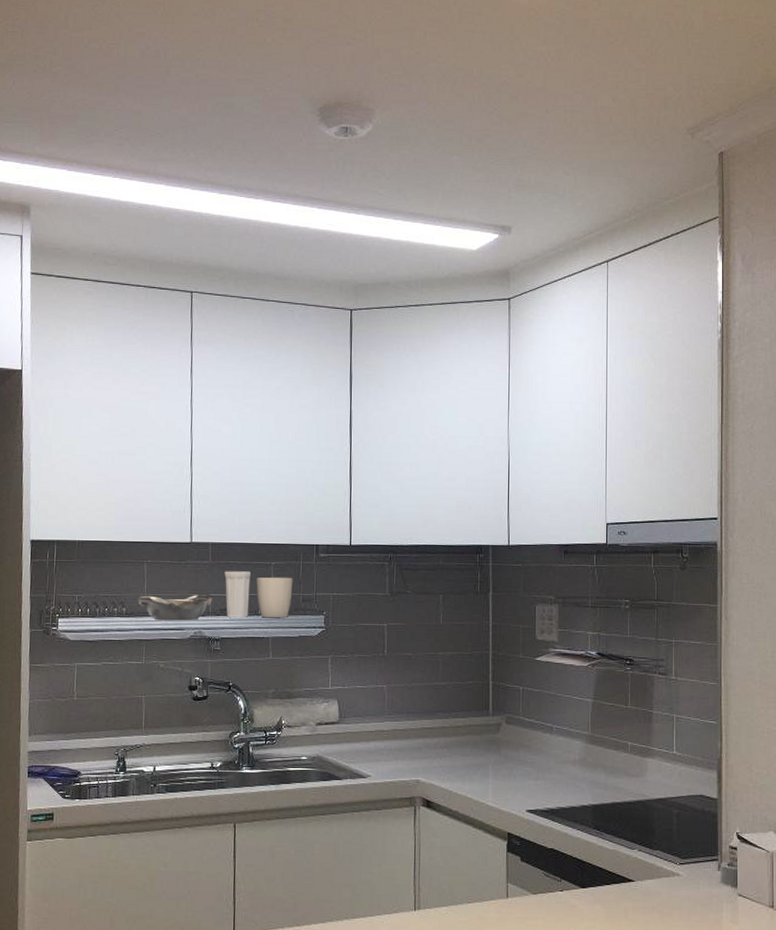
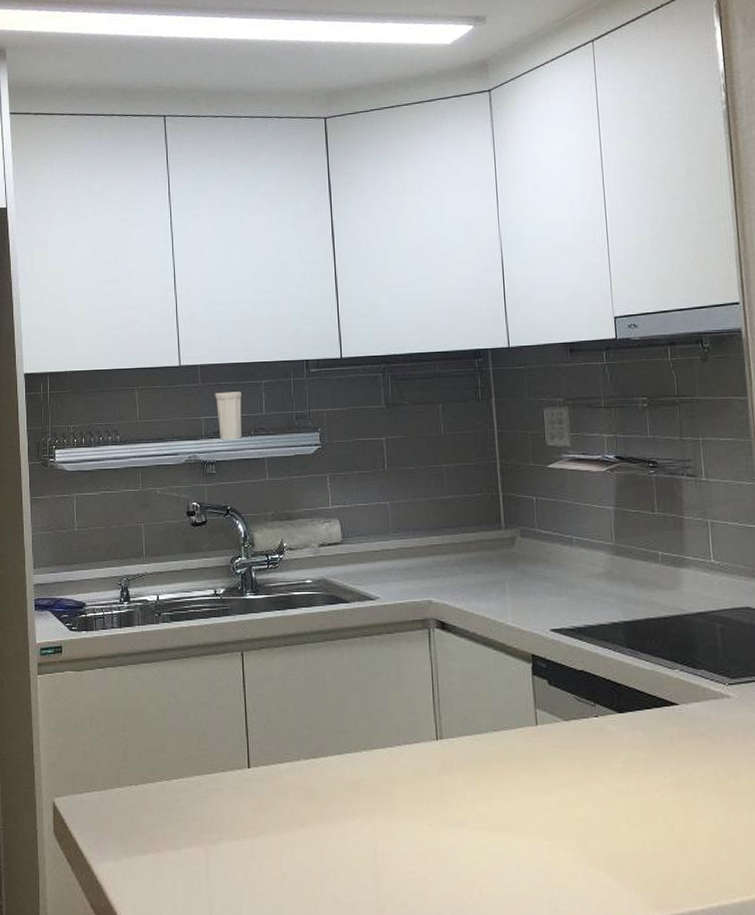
bowl: present [137,594,214,621] -> none [130,417,206,447]
cup: present [256,577,293,618] -> none [247,395,285,438]

